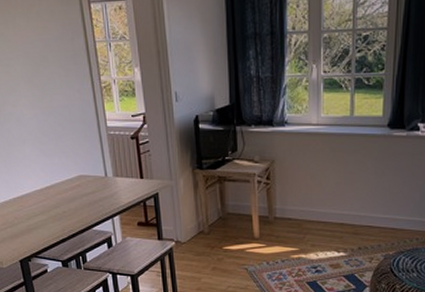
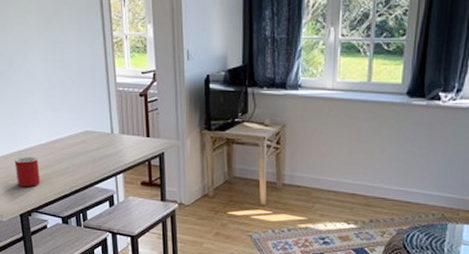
mug: none [10,203,39,234] -> present [14,156,41,187]

